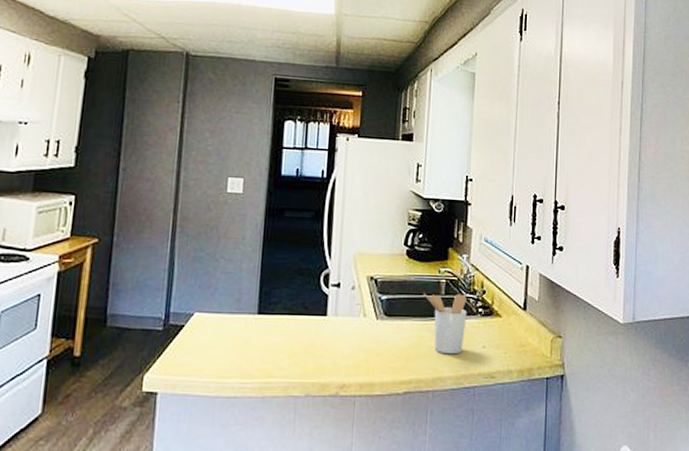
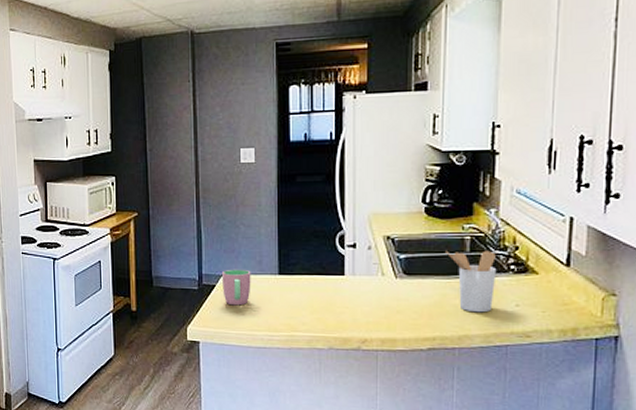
cup: none [192,307,228,349] -> present [222,269,251,306]

